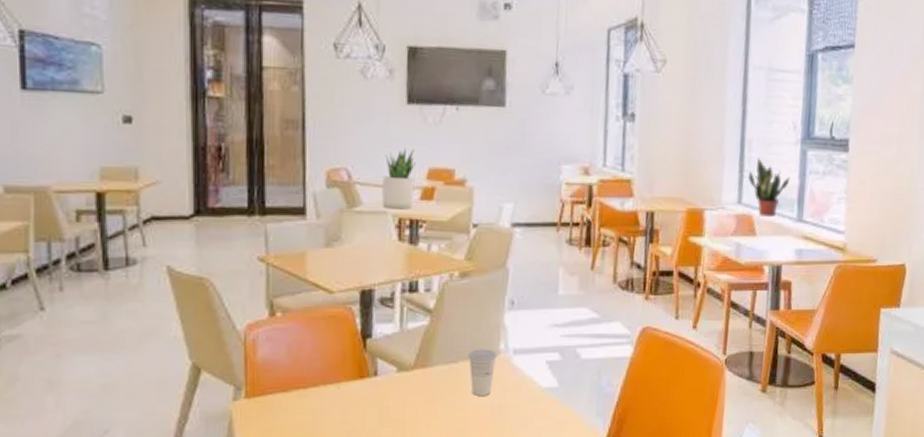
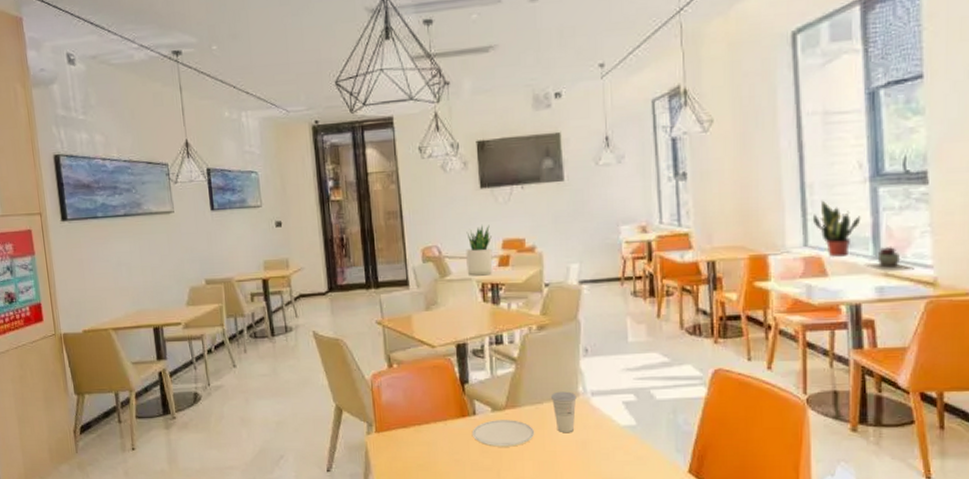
plate: none [370,381,446,414] -> present [471,420,535,447]
succulent plant: none [788,209,829,236] -> present [864,246,914,272]

